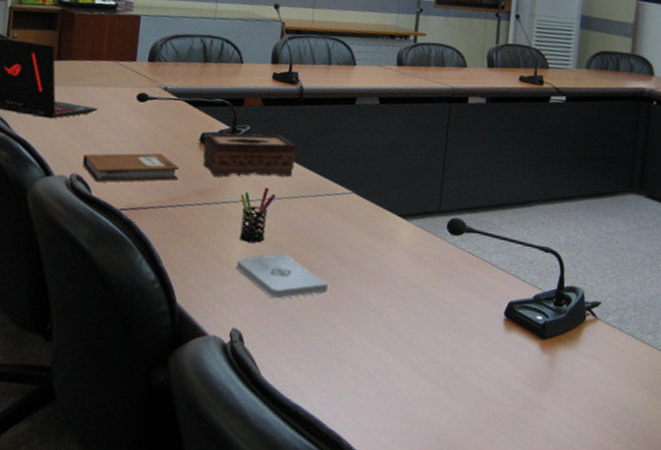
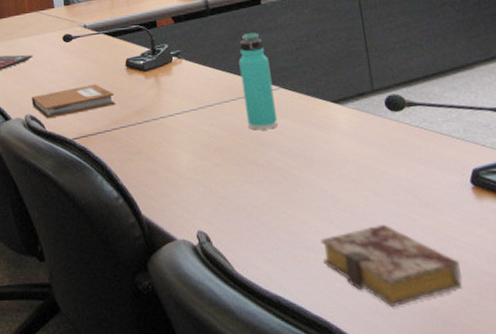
tissue box: present [202,132,296,177] -> none [129,47,218,96]
notepad: present [235,253,328,299] -> none [185,156,279,199]
pen holder: present [239,187,276,243] -> none [174,97,208,150]
thermos bottle: none [312,130,349,234] -> present [238,32,278,131]
book: none [352,344,476,428] -> present [321,224,463,308]

